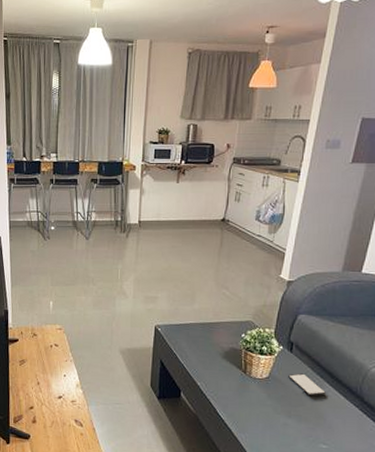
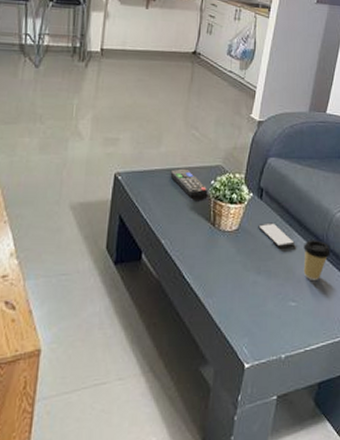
remote control: none [203,323,239,348] -> present [170,168,208,197]
coffee cup: none [335,391,365,429] -> present [303,240,331,281]

